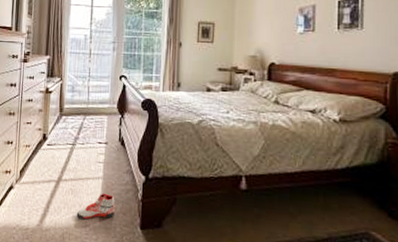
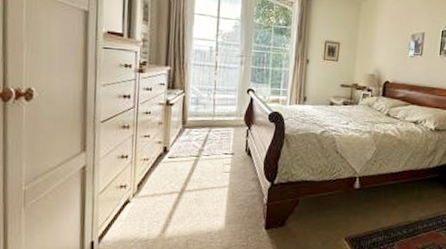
sneaker: present [76,193,115,219] -> none [201,200,241,225]

